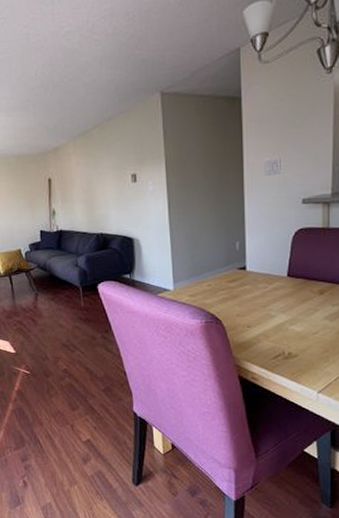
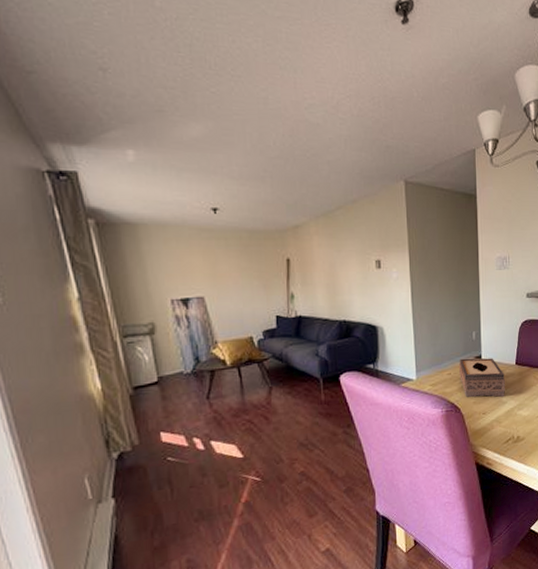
tissue box: none [220,269,275,310] -> present [459,358,506,398]

